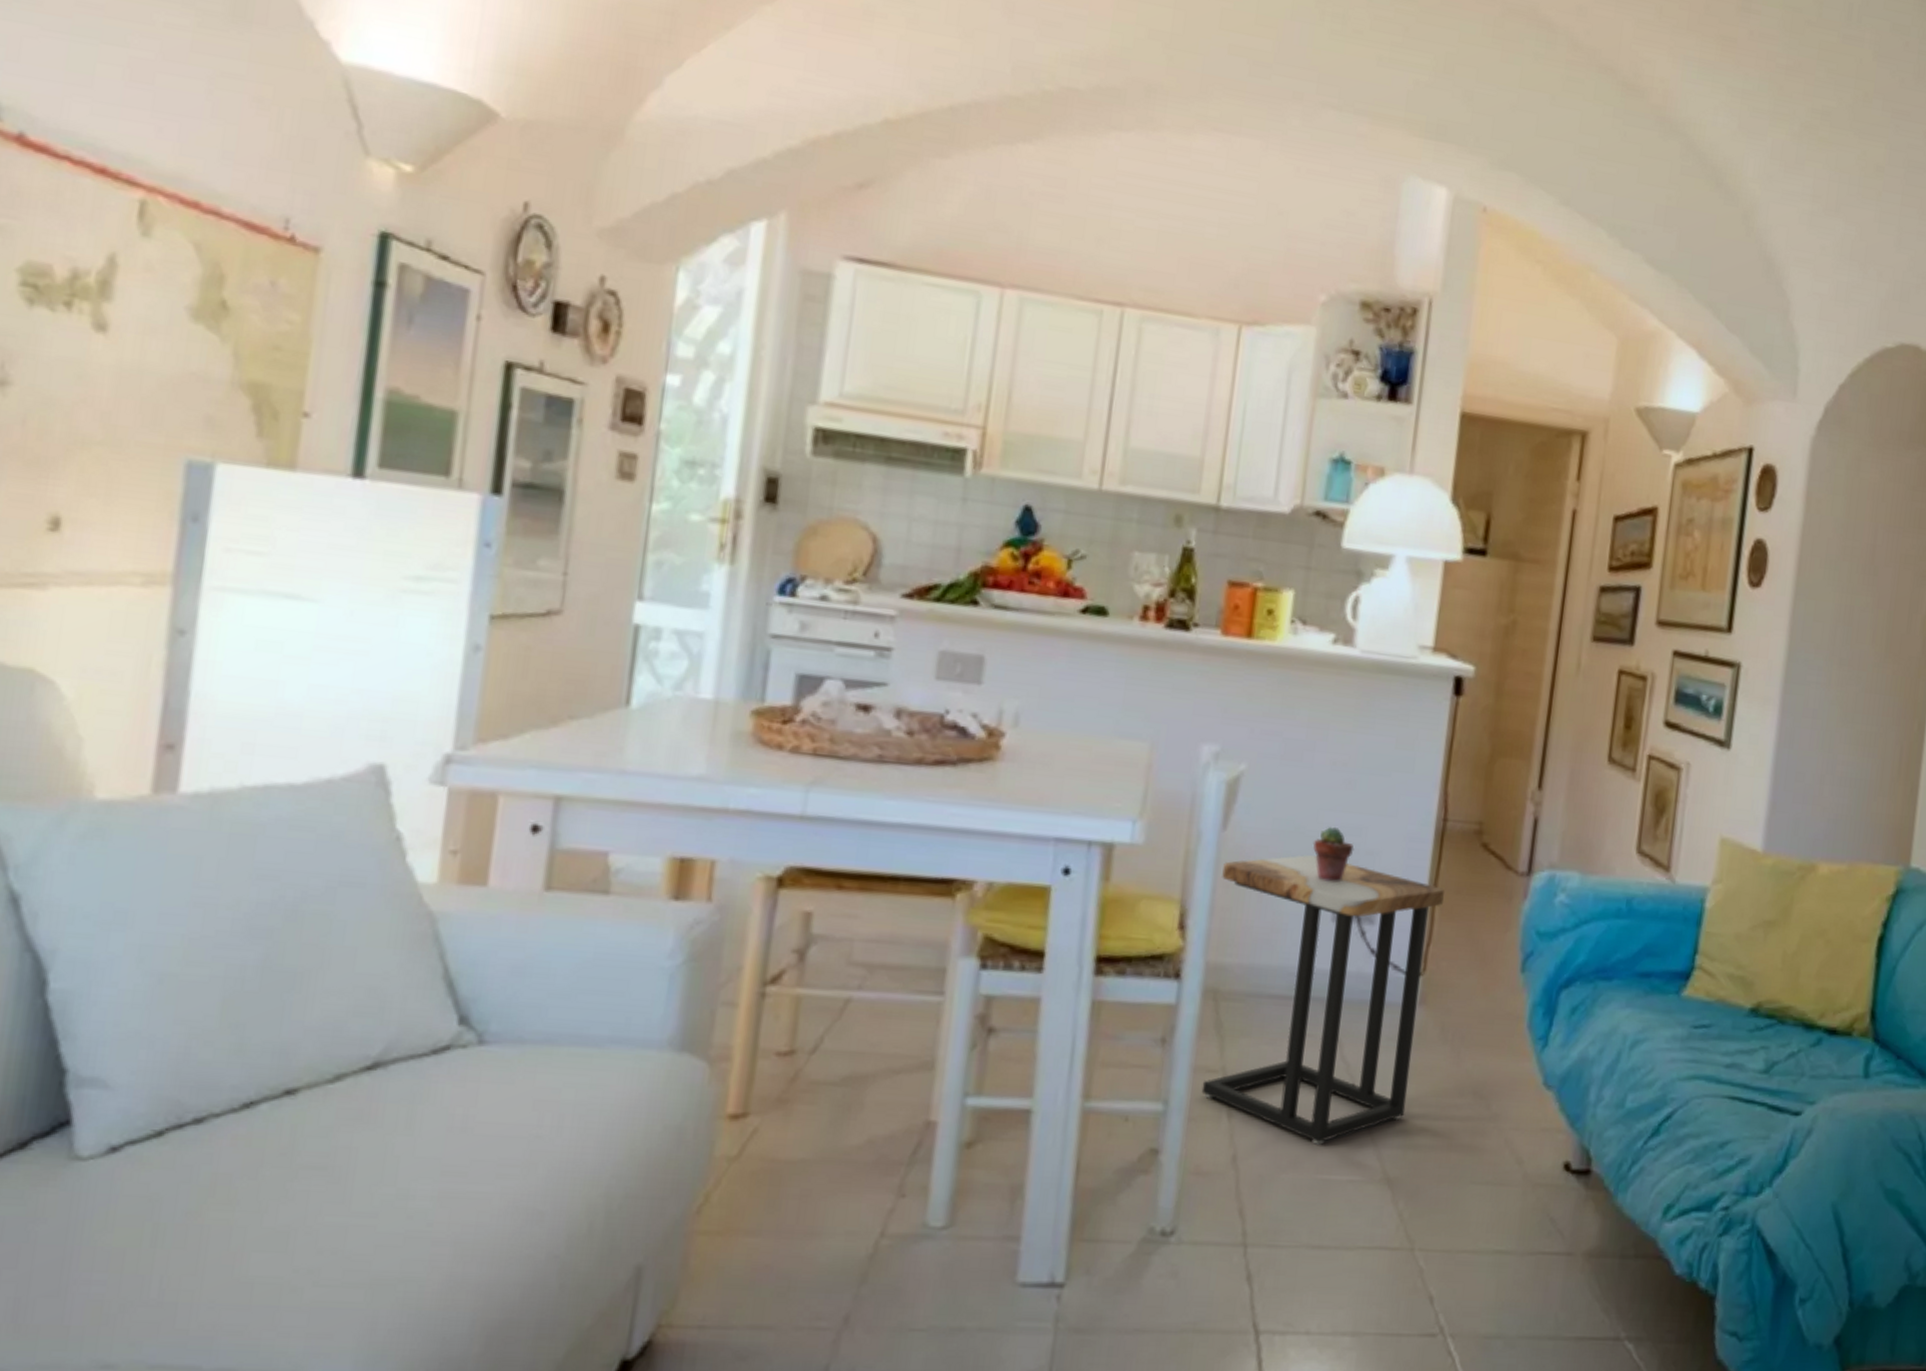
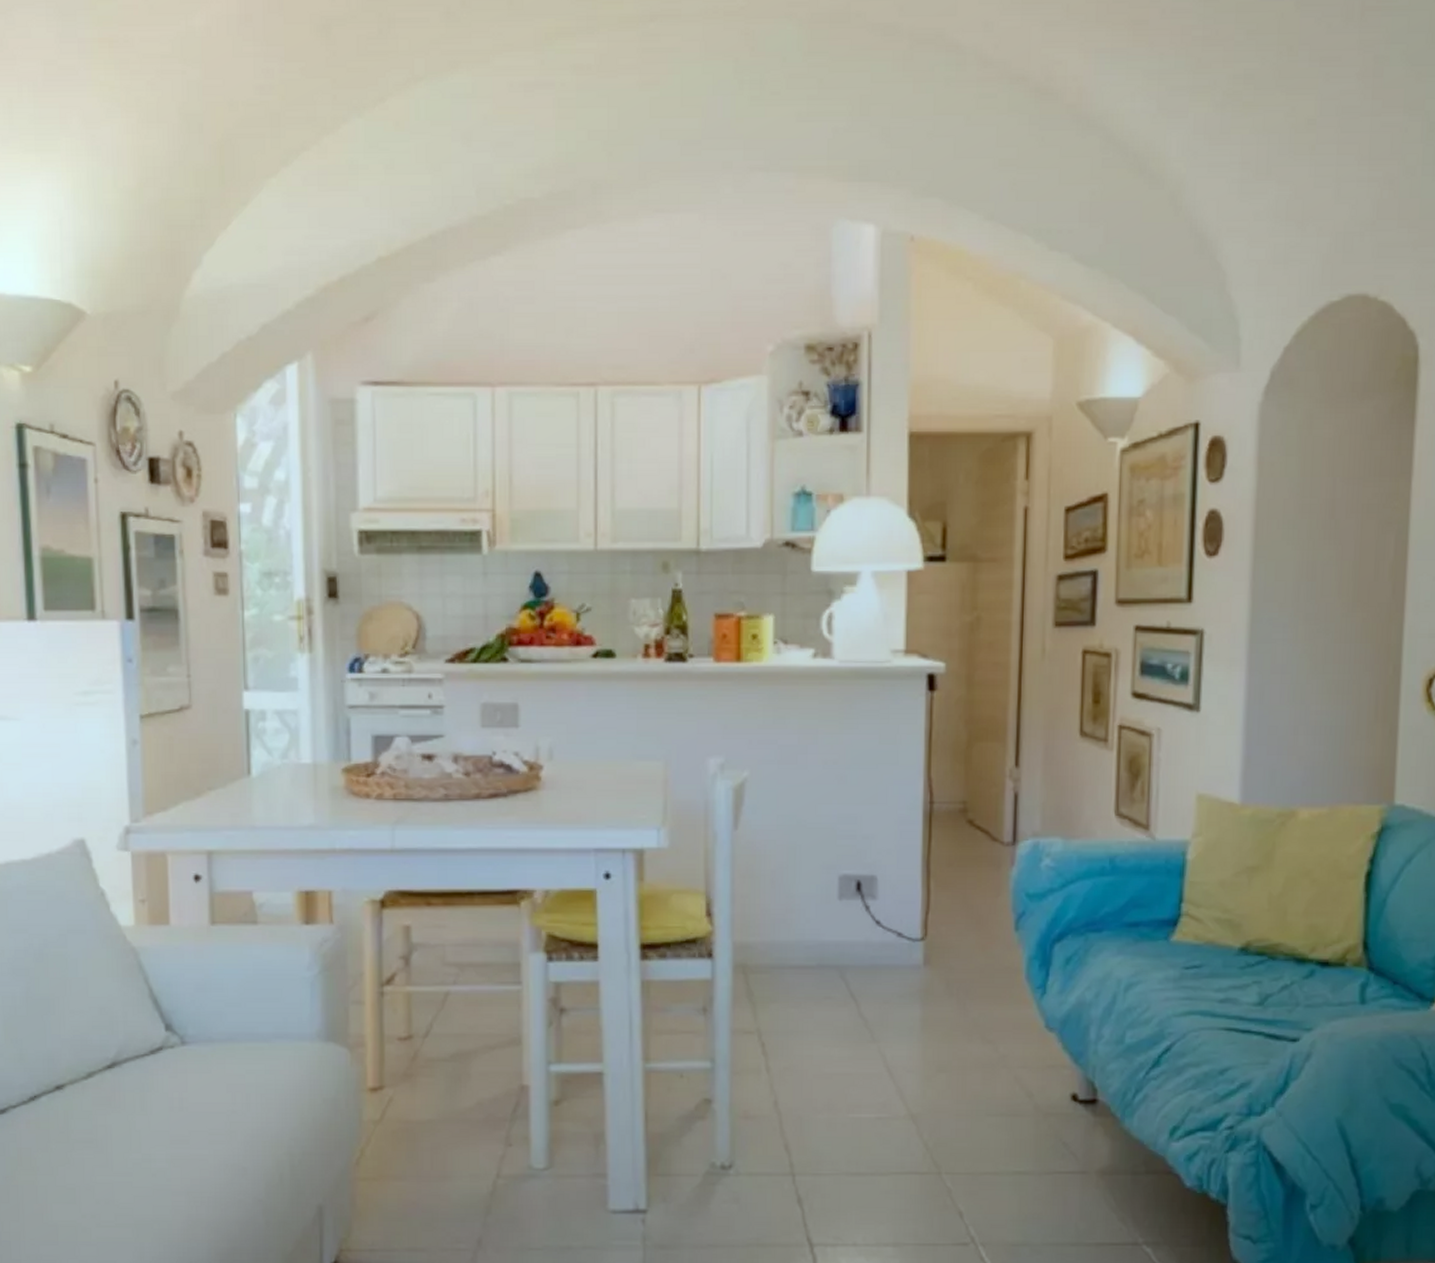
side table: present [1201,854,1445,1145] -> none [738,845,938,1089]
potted succulent: present [1312,827,1355,882] -> none [814,819,852,866]

